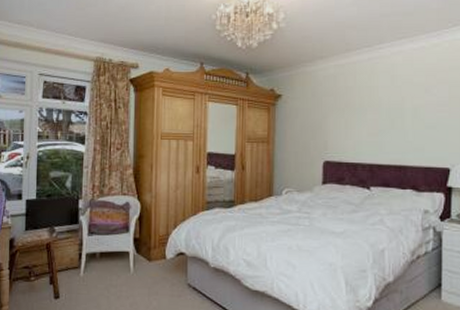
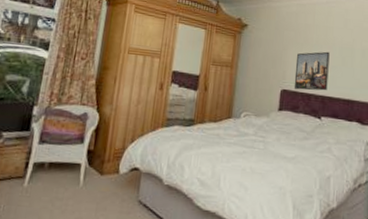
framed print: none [337,114,376,160] -> present [294,51,330,91]

